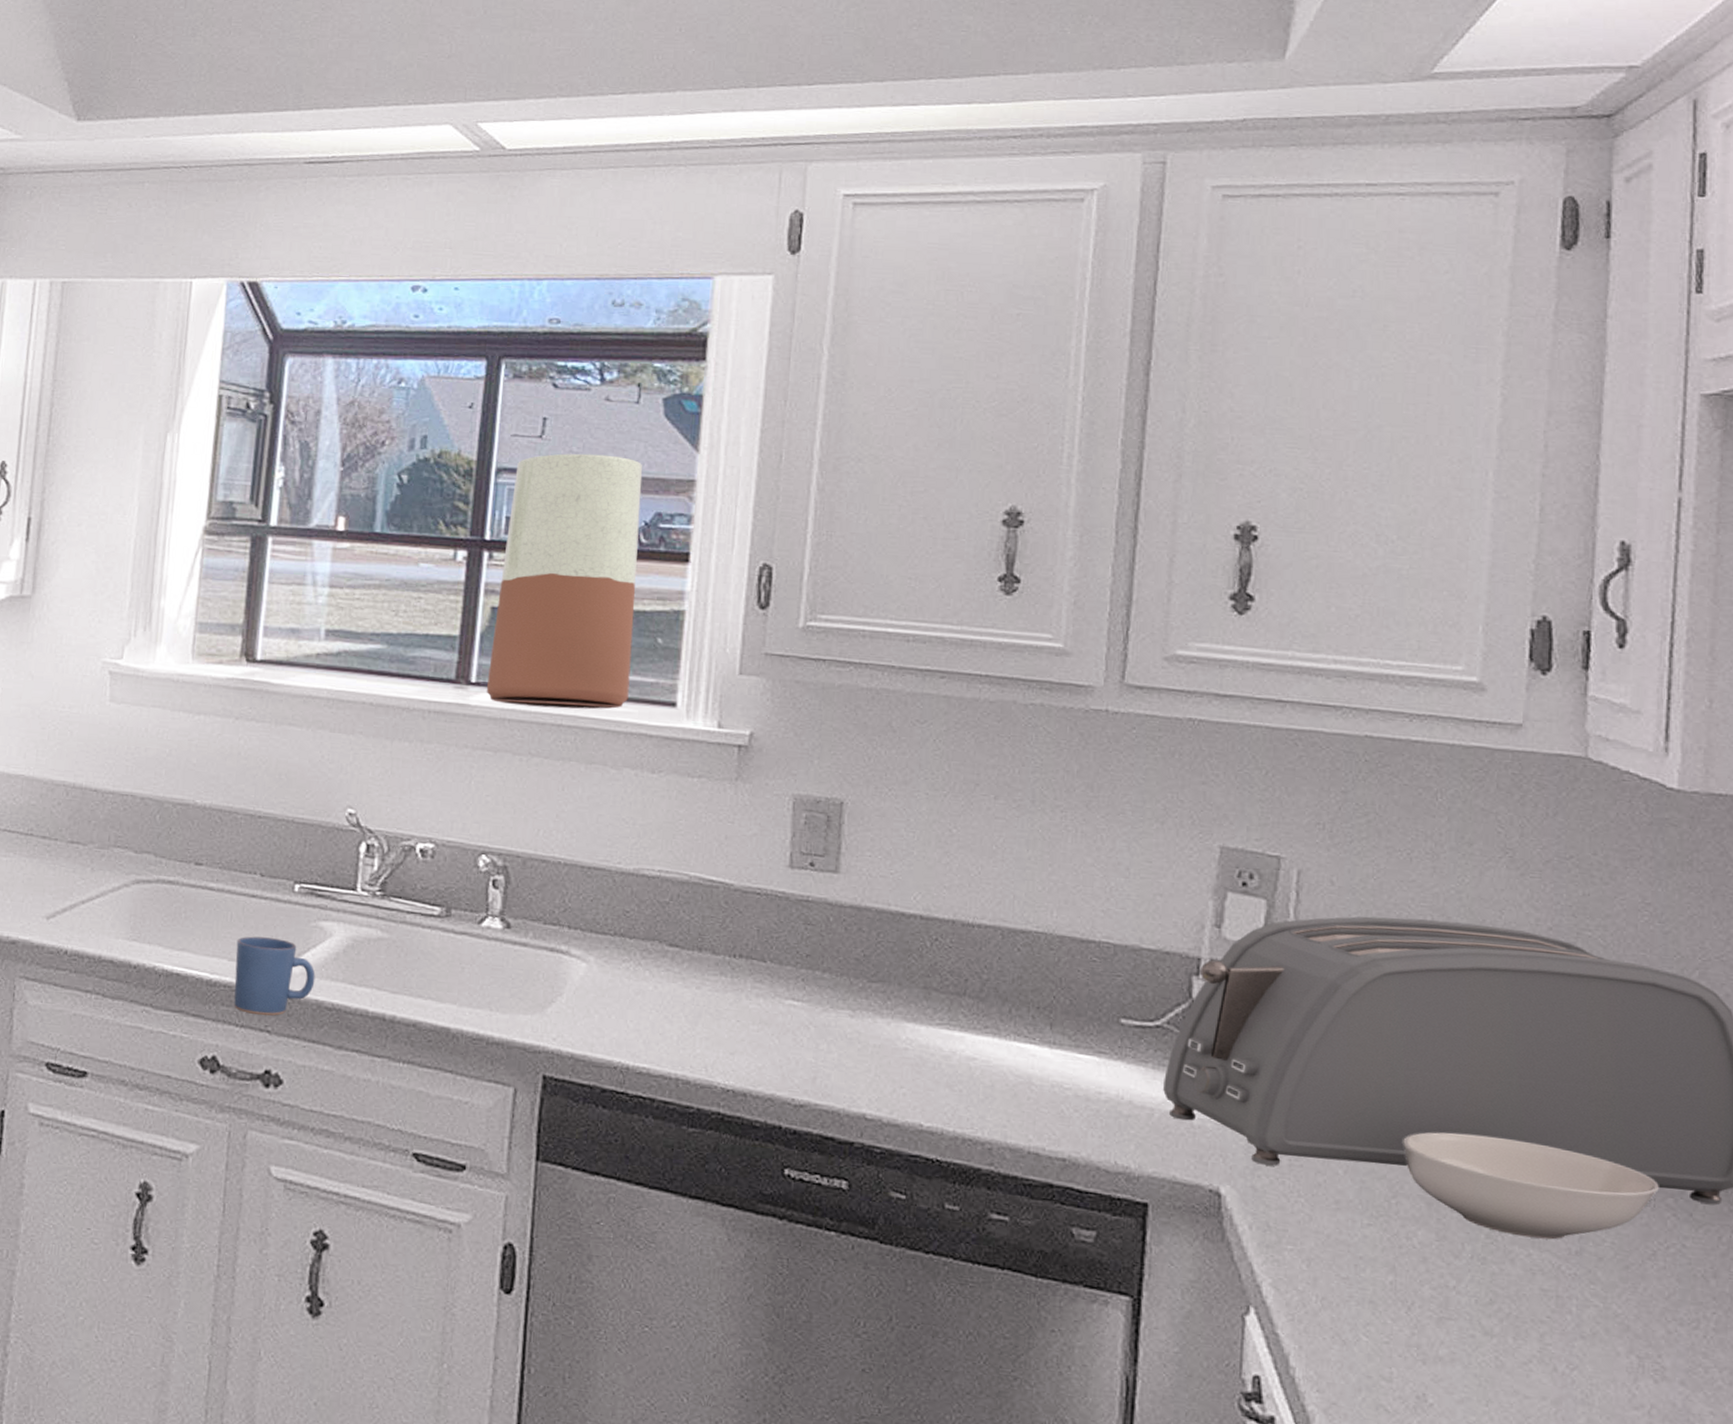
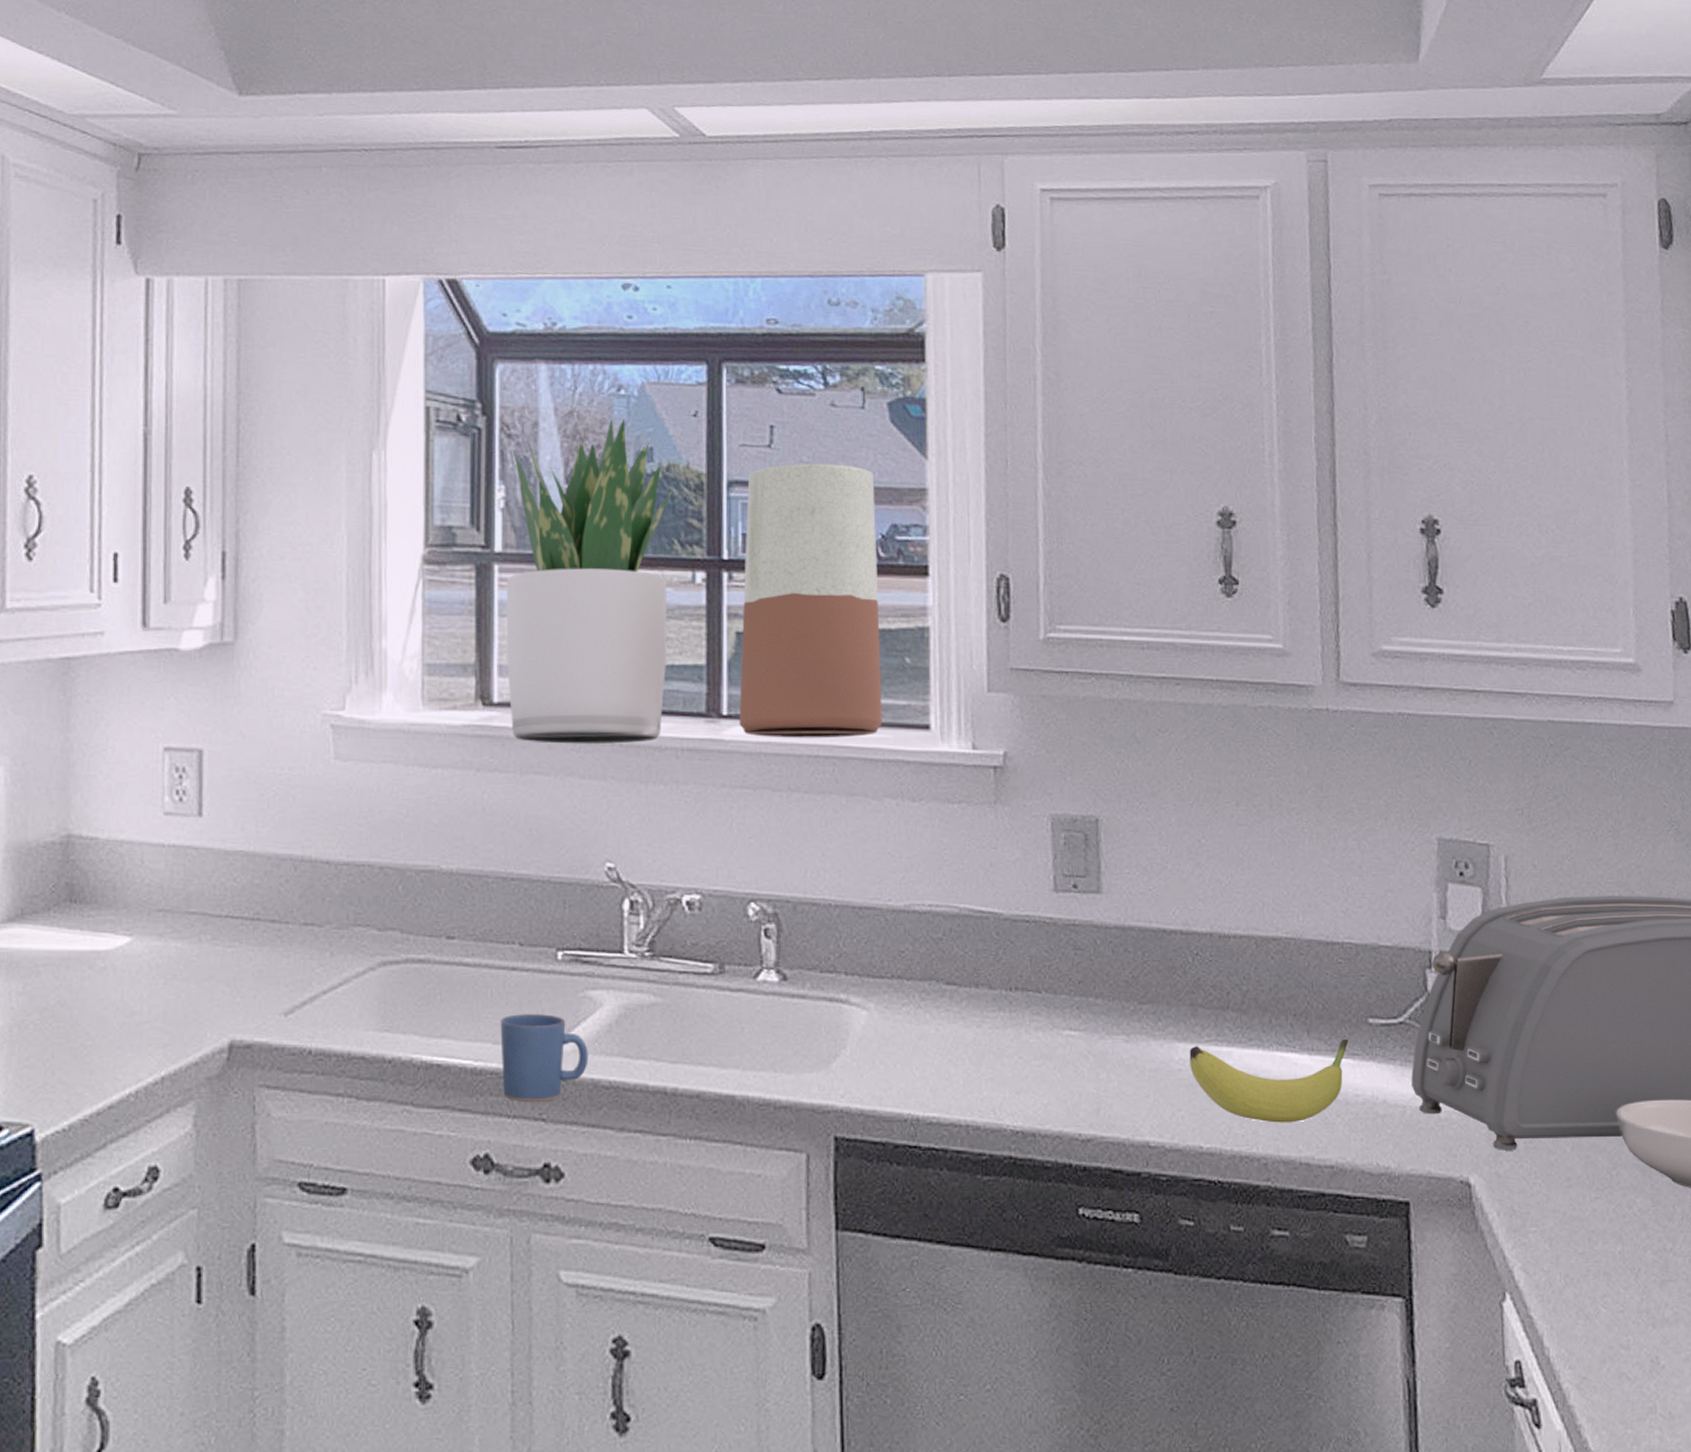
planter: none [271,409,443,703] -> present [506,419,673,745]
fruit: none [917,1028,1096,1113] -> present [1189,1038,1349,1123]

